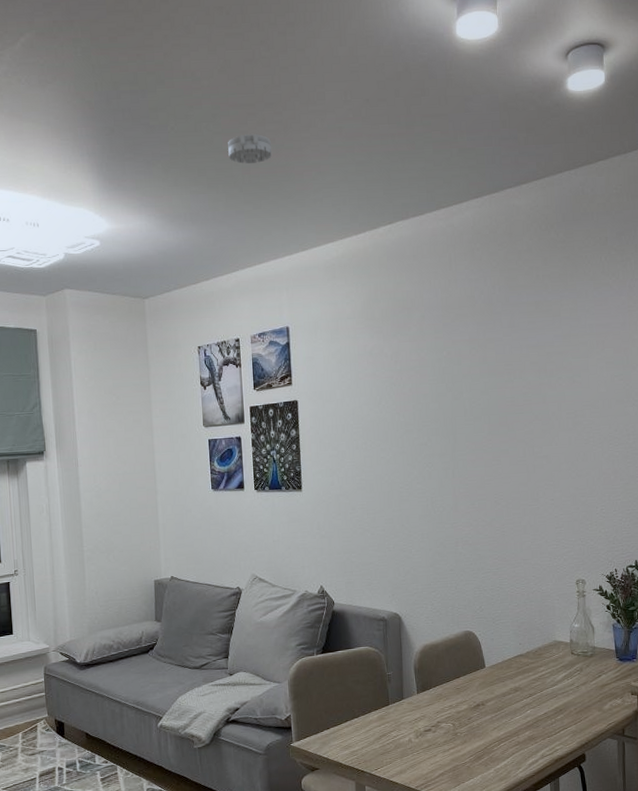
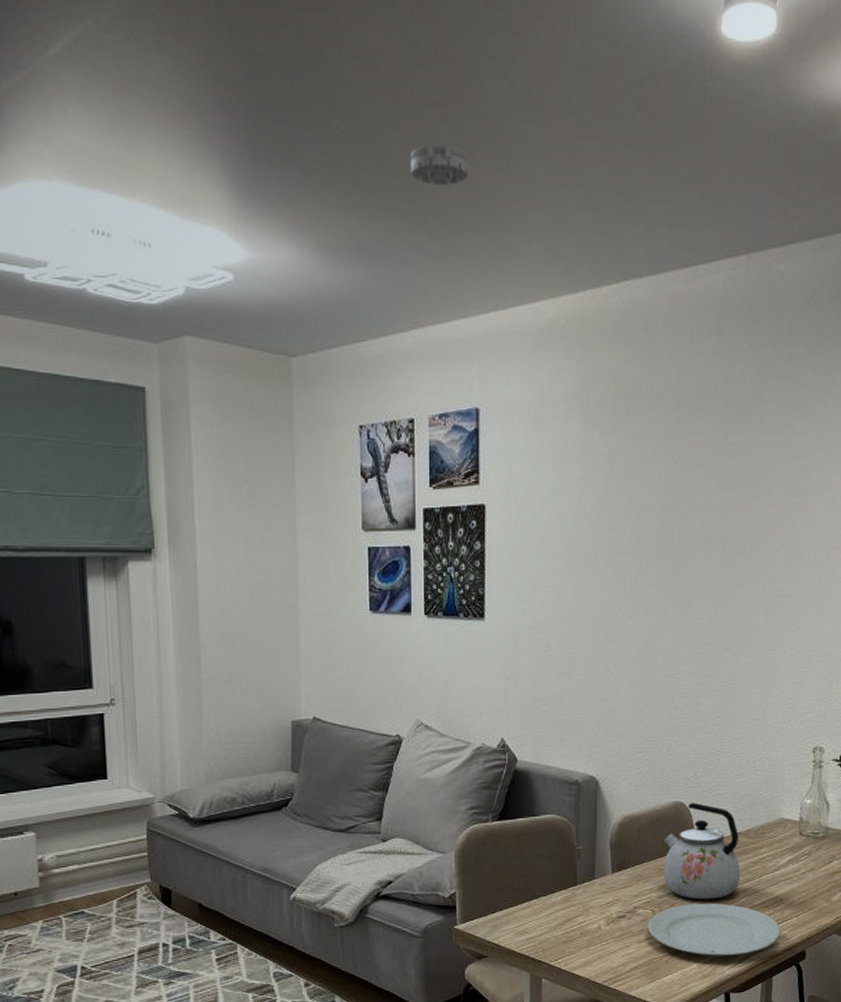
plate: none [450,715,562,762] -> present [648,903,780,956]
kettle: none [458,631,525,713] -> present [663,802,741,900]

